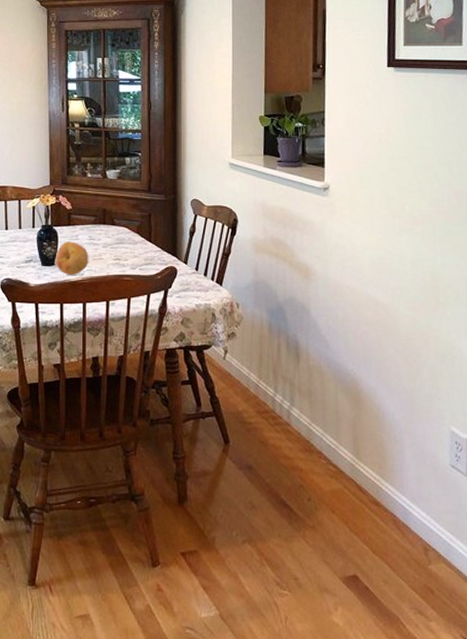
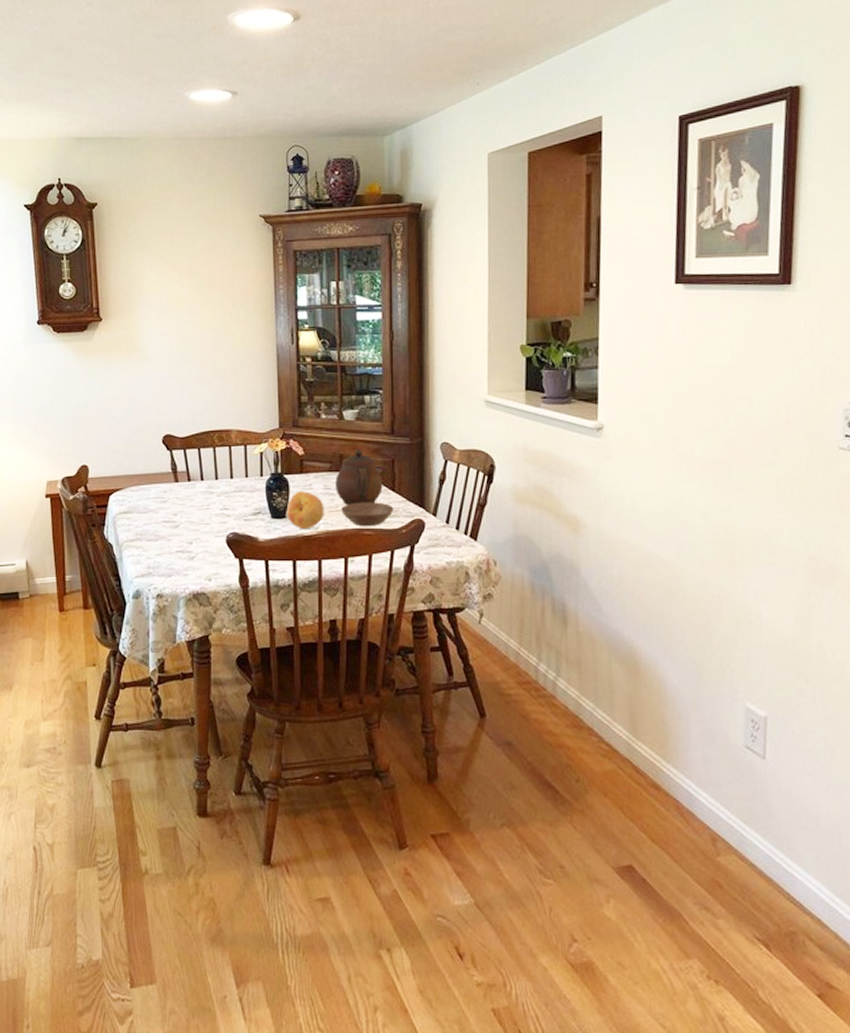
teapot: none [99,204,141,254] -> present [335,449,383,505]
bowl: none [104,251,151,272] -> present [341,502,394,526]

